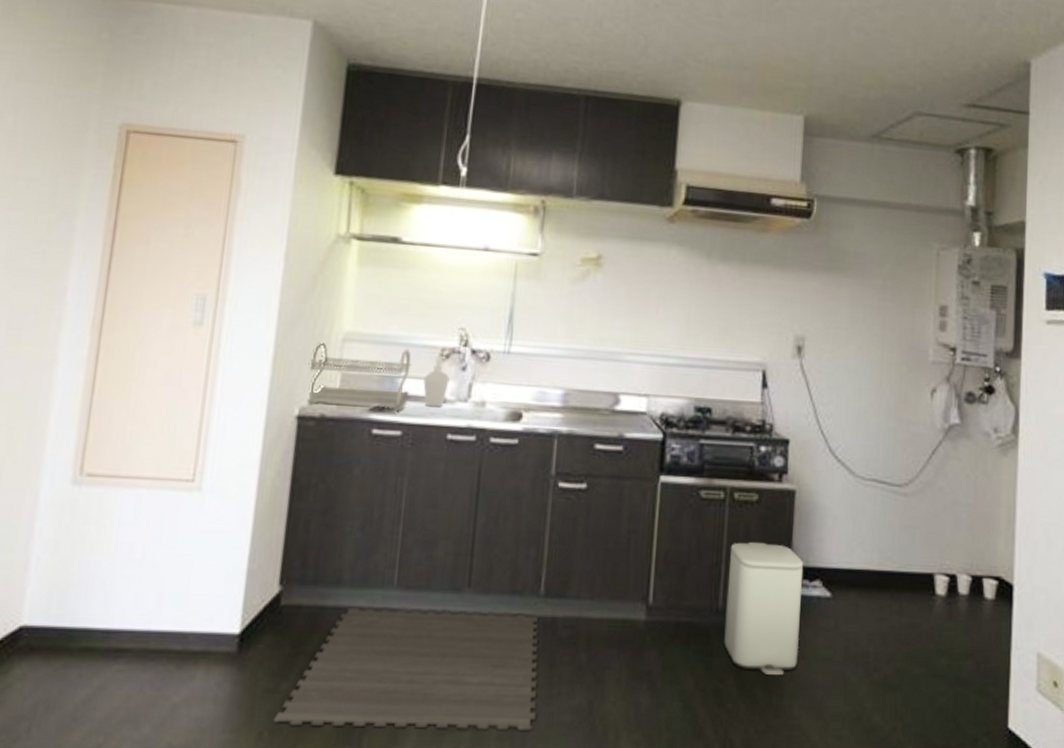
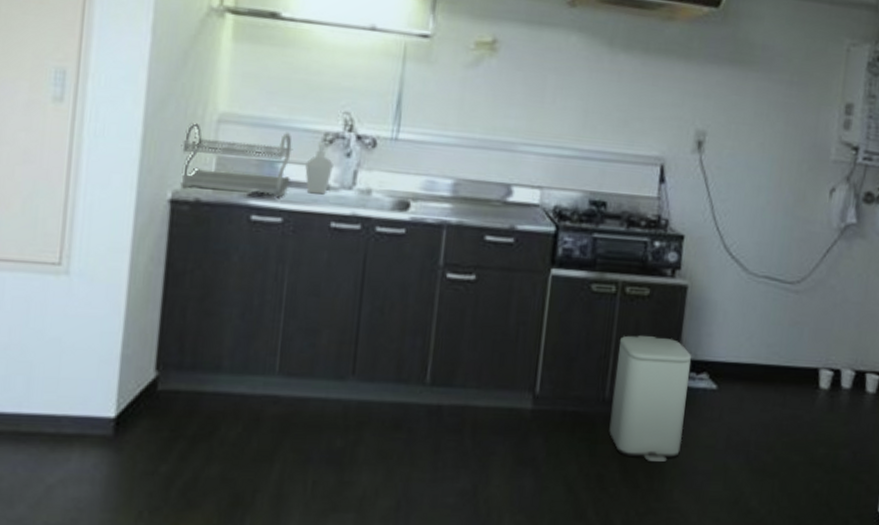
floor mat: present [273,608,539,731] -> none [153,394,424,512]

